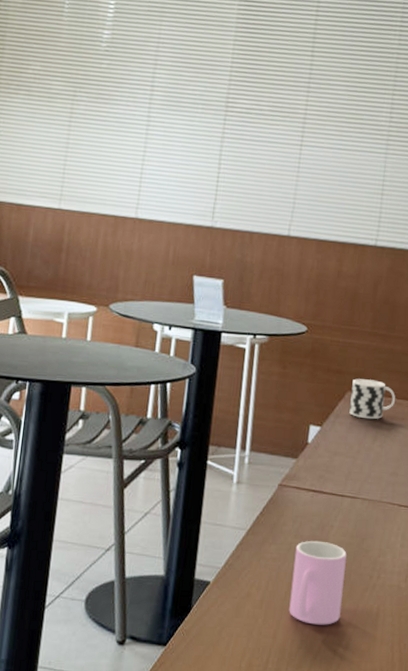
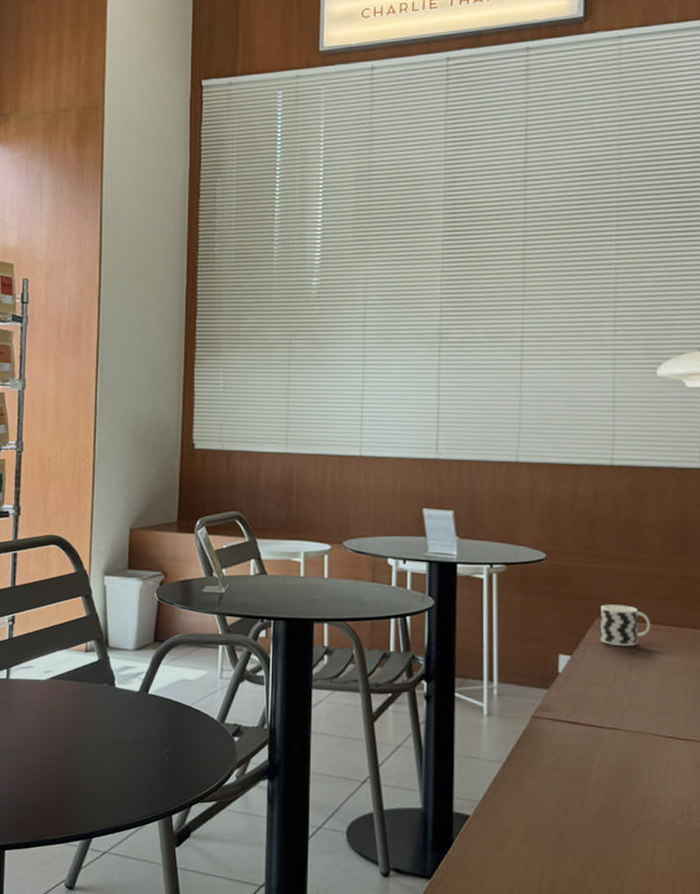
cup: present [289,540,347,625] -> none [555,773,613,863]

